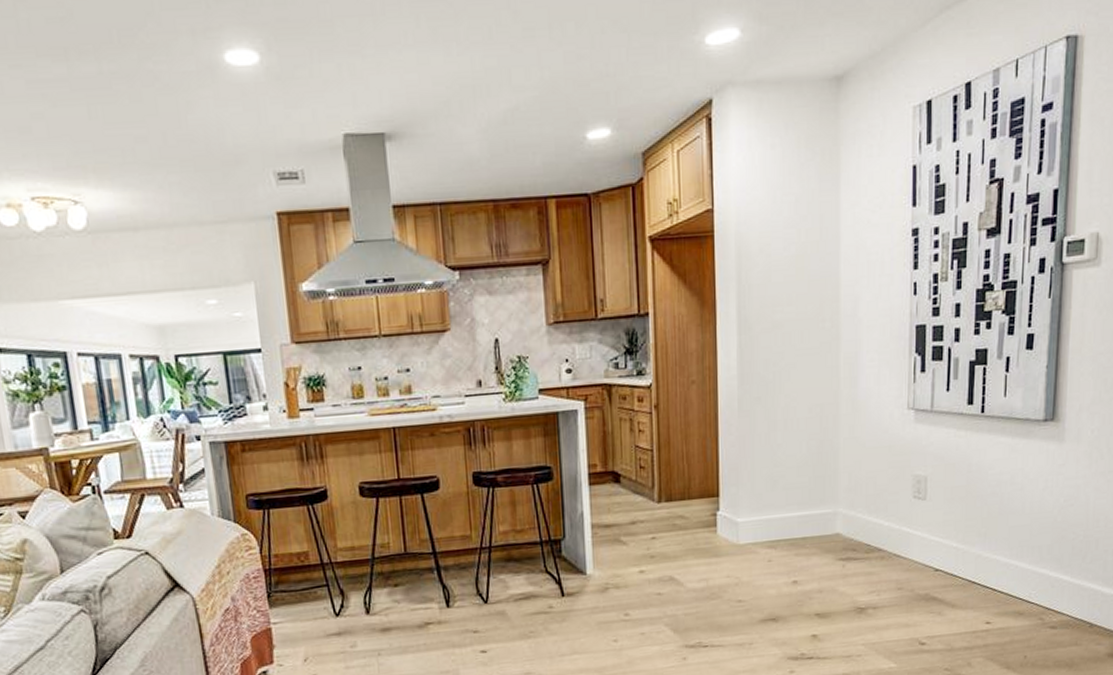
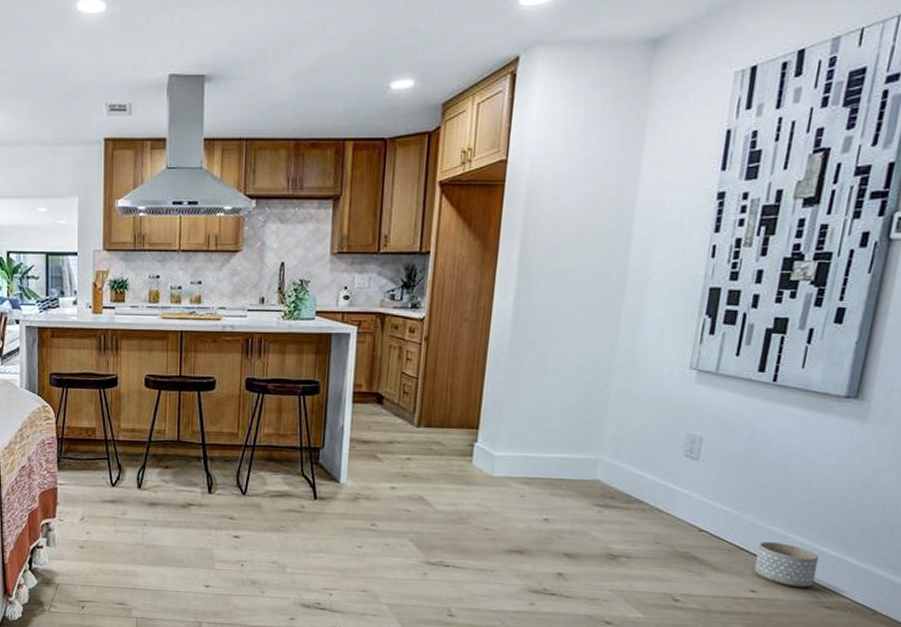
planter: none [987,571,1040,613] -> present [754,542,819,588]

